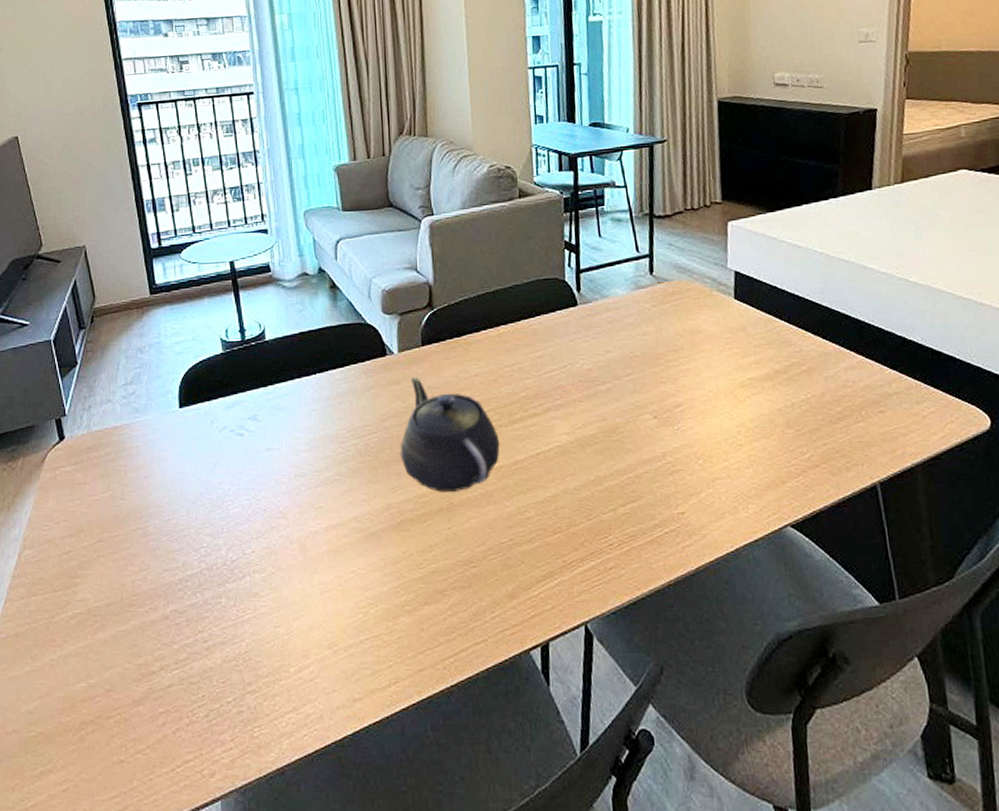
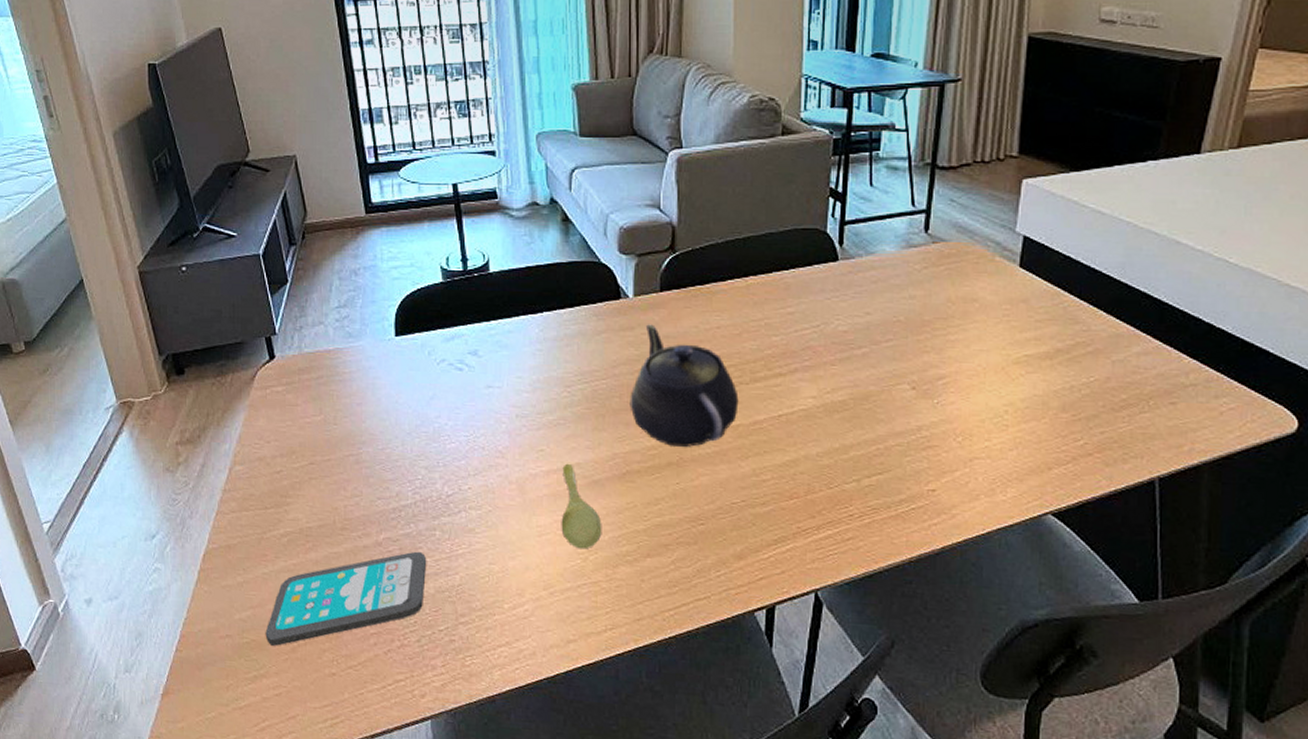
smartphone: none [52,621,214,738] -> present [265,551,427,647]
spoon: none [340,518,381,603] -> present [561,463,602,550]

